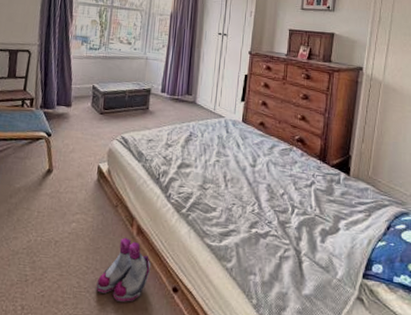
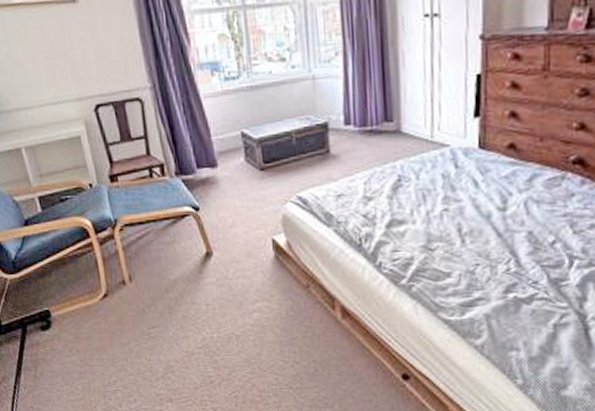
boots: present [96,237,151,302] -> none [299,323,369,395]

